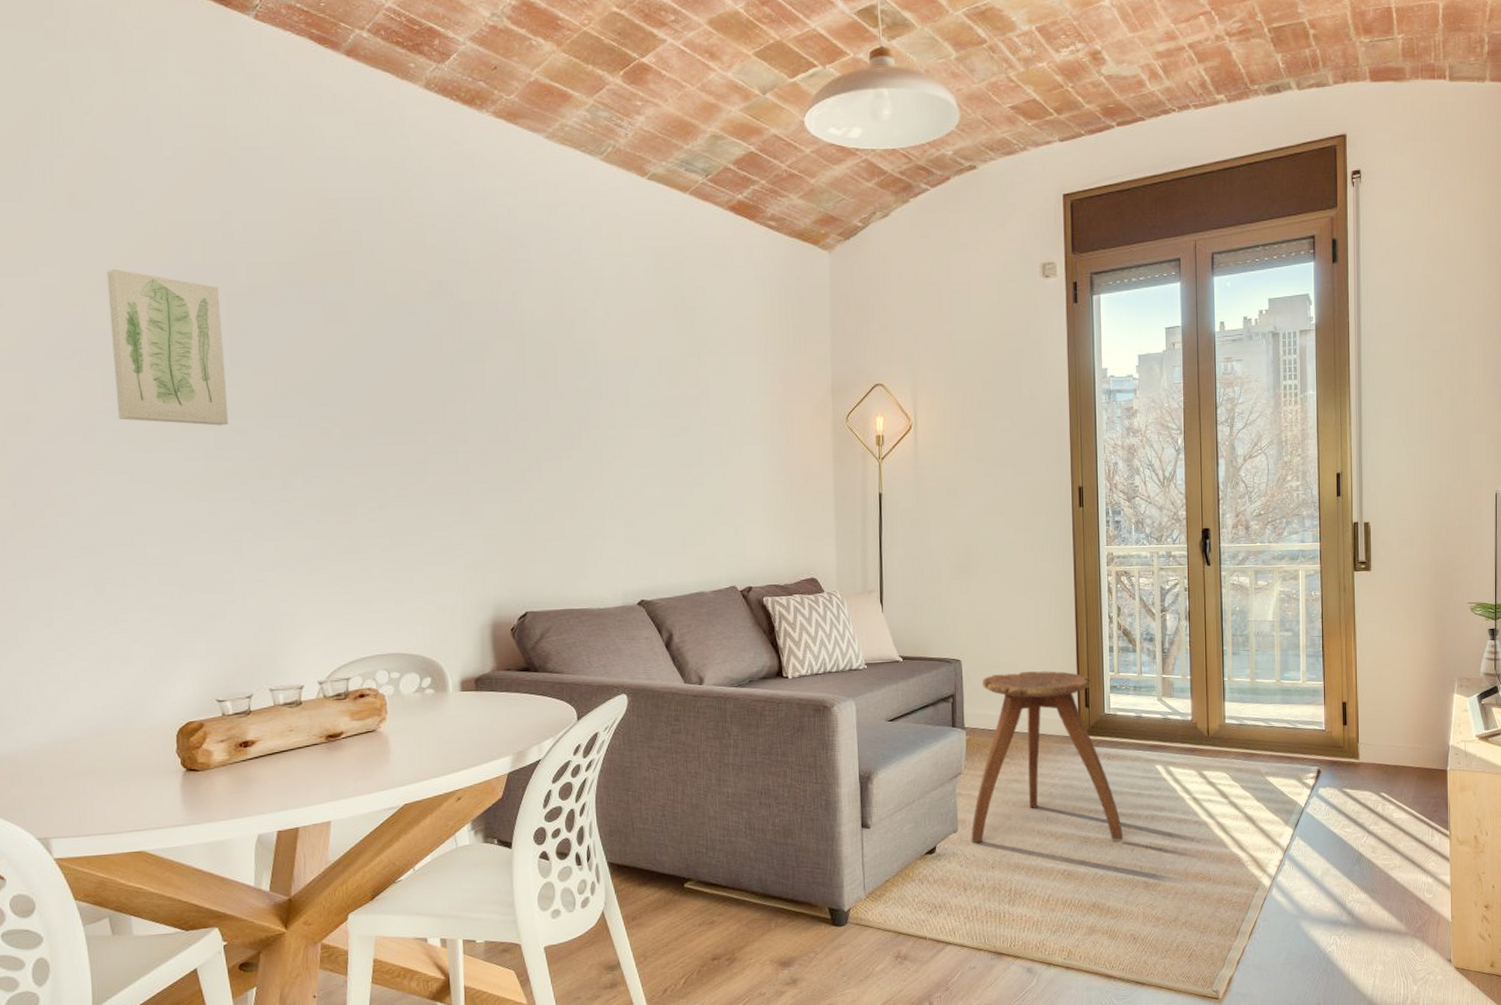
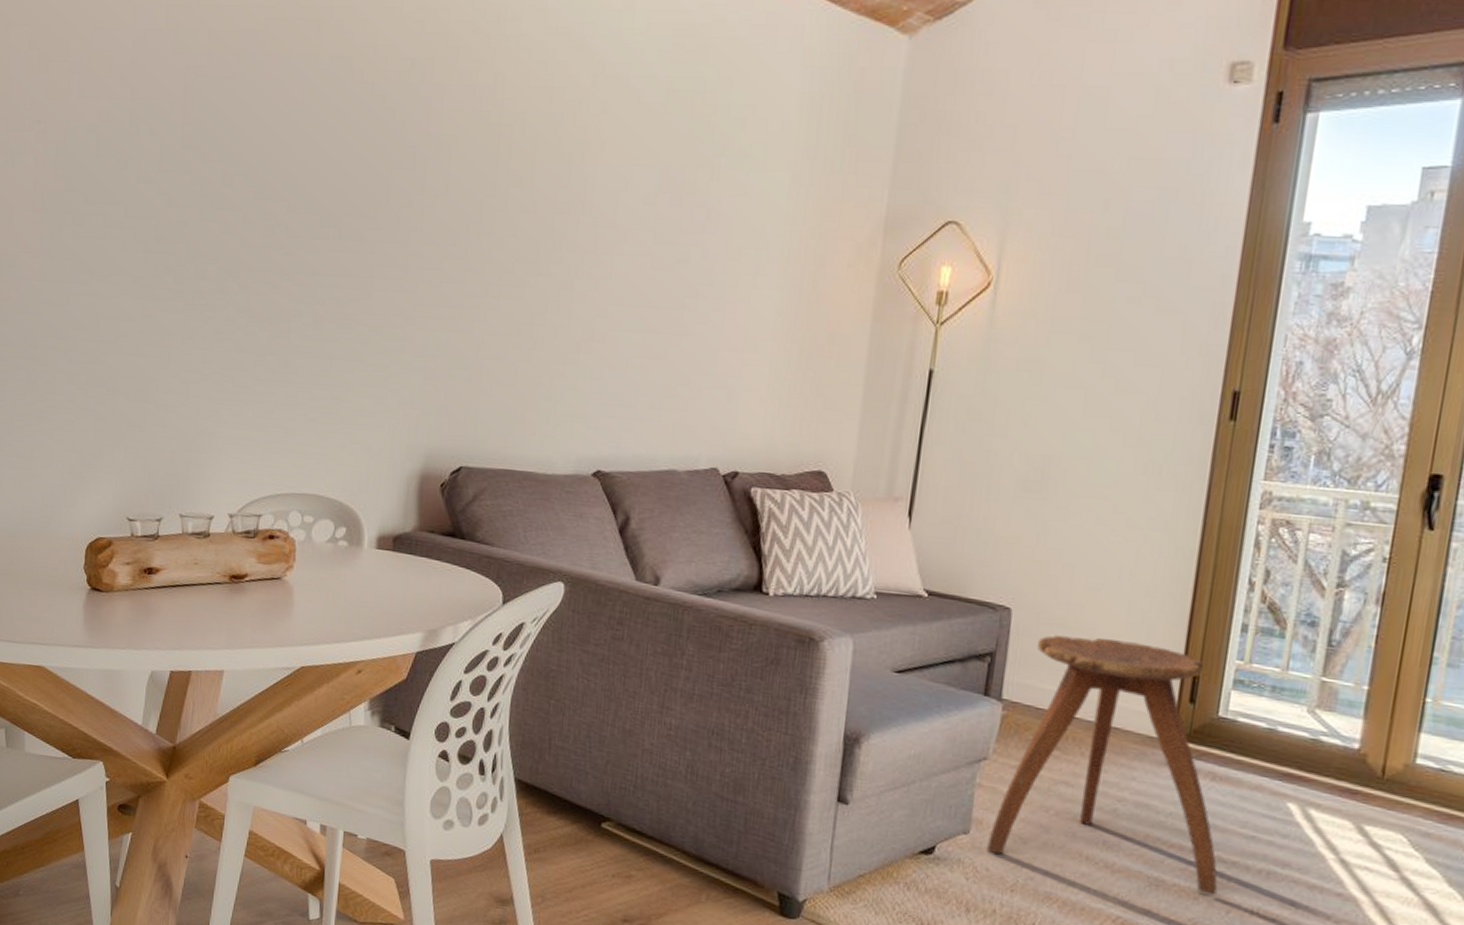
wall art: present [106,268,228,426] -> none [66,32,178,215]

